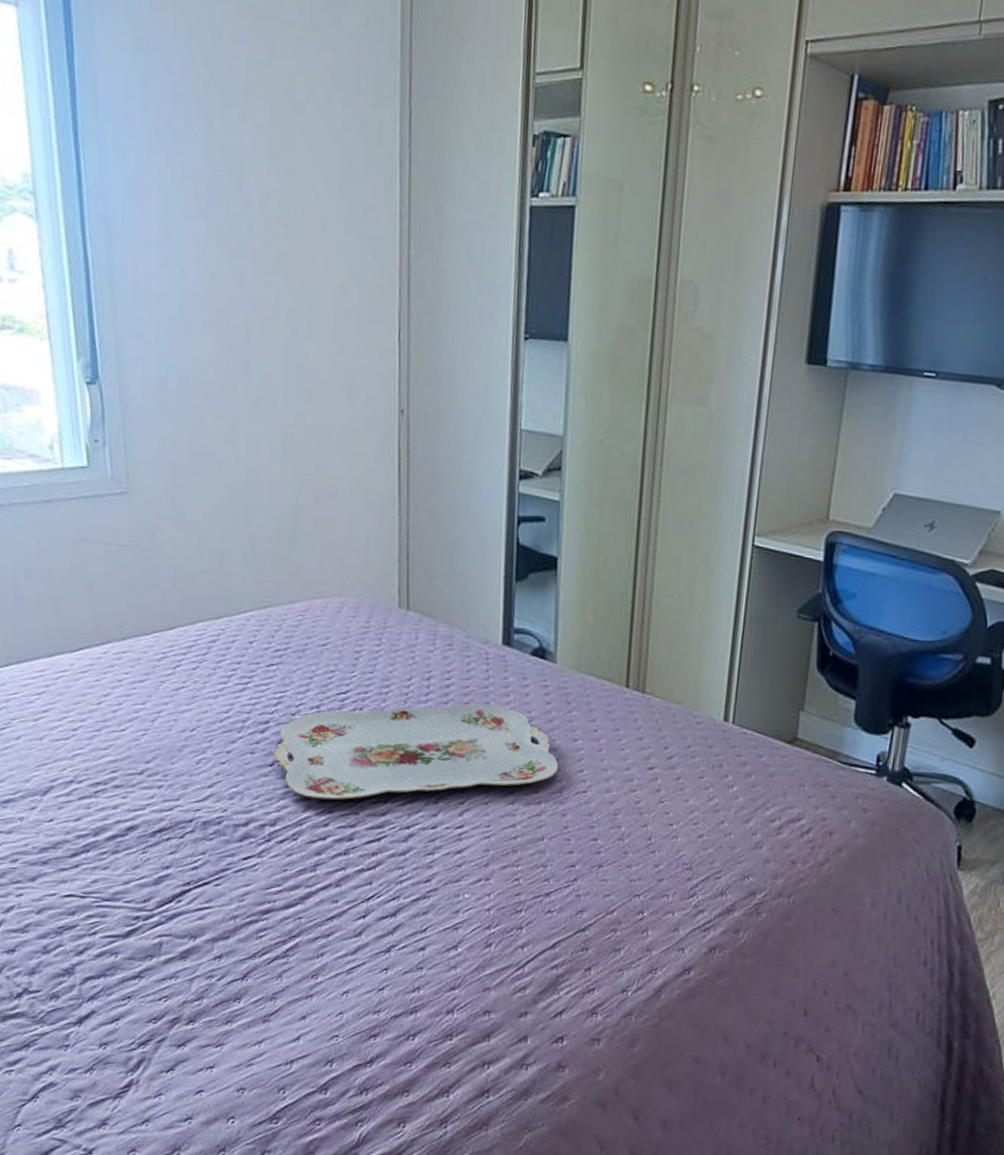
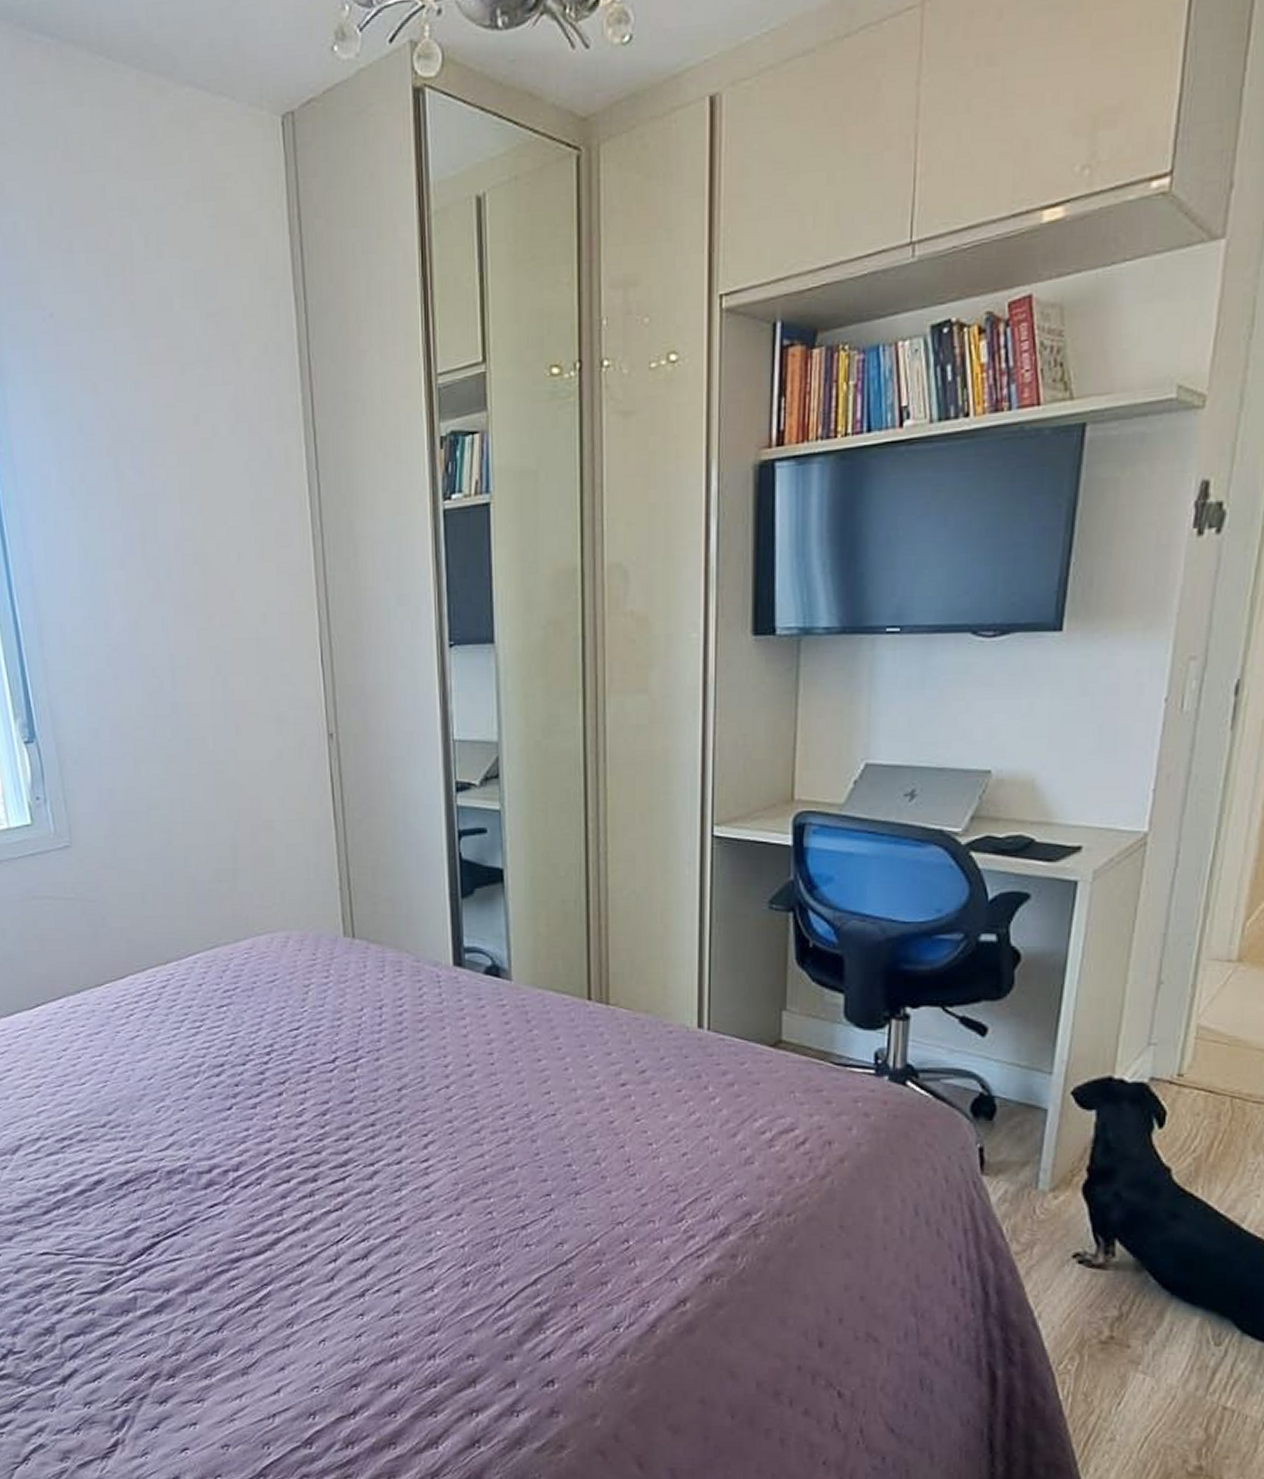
serving tray: present [274,703,559,800] -> none [232,1028,524,1141]

